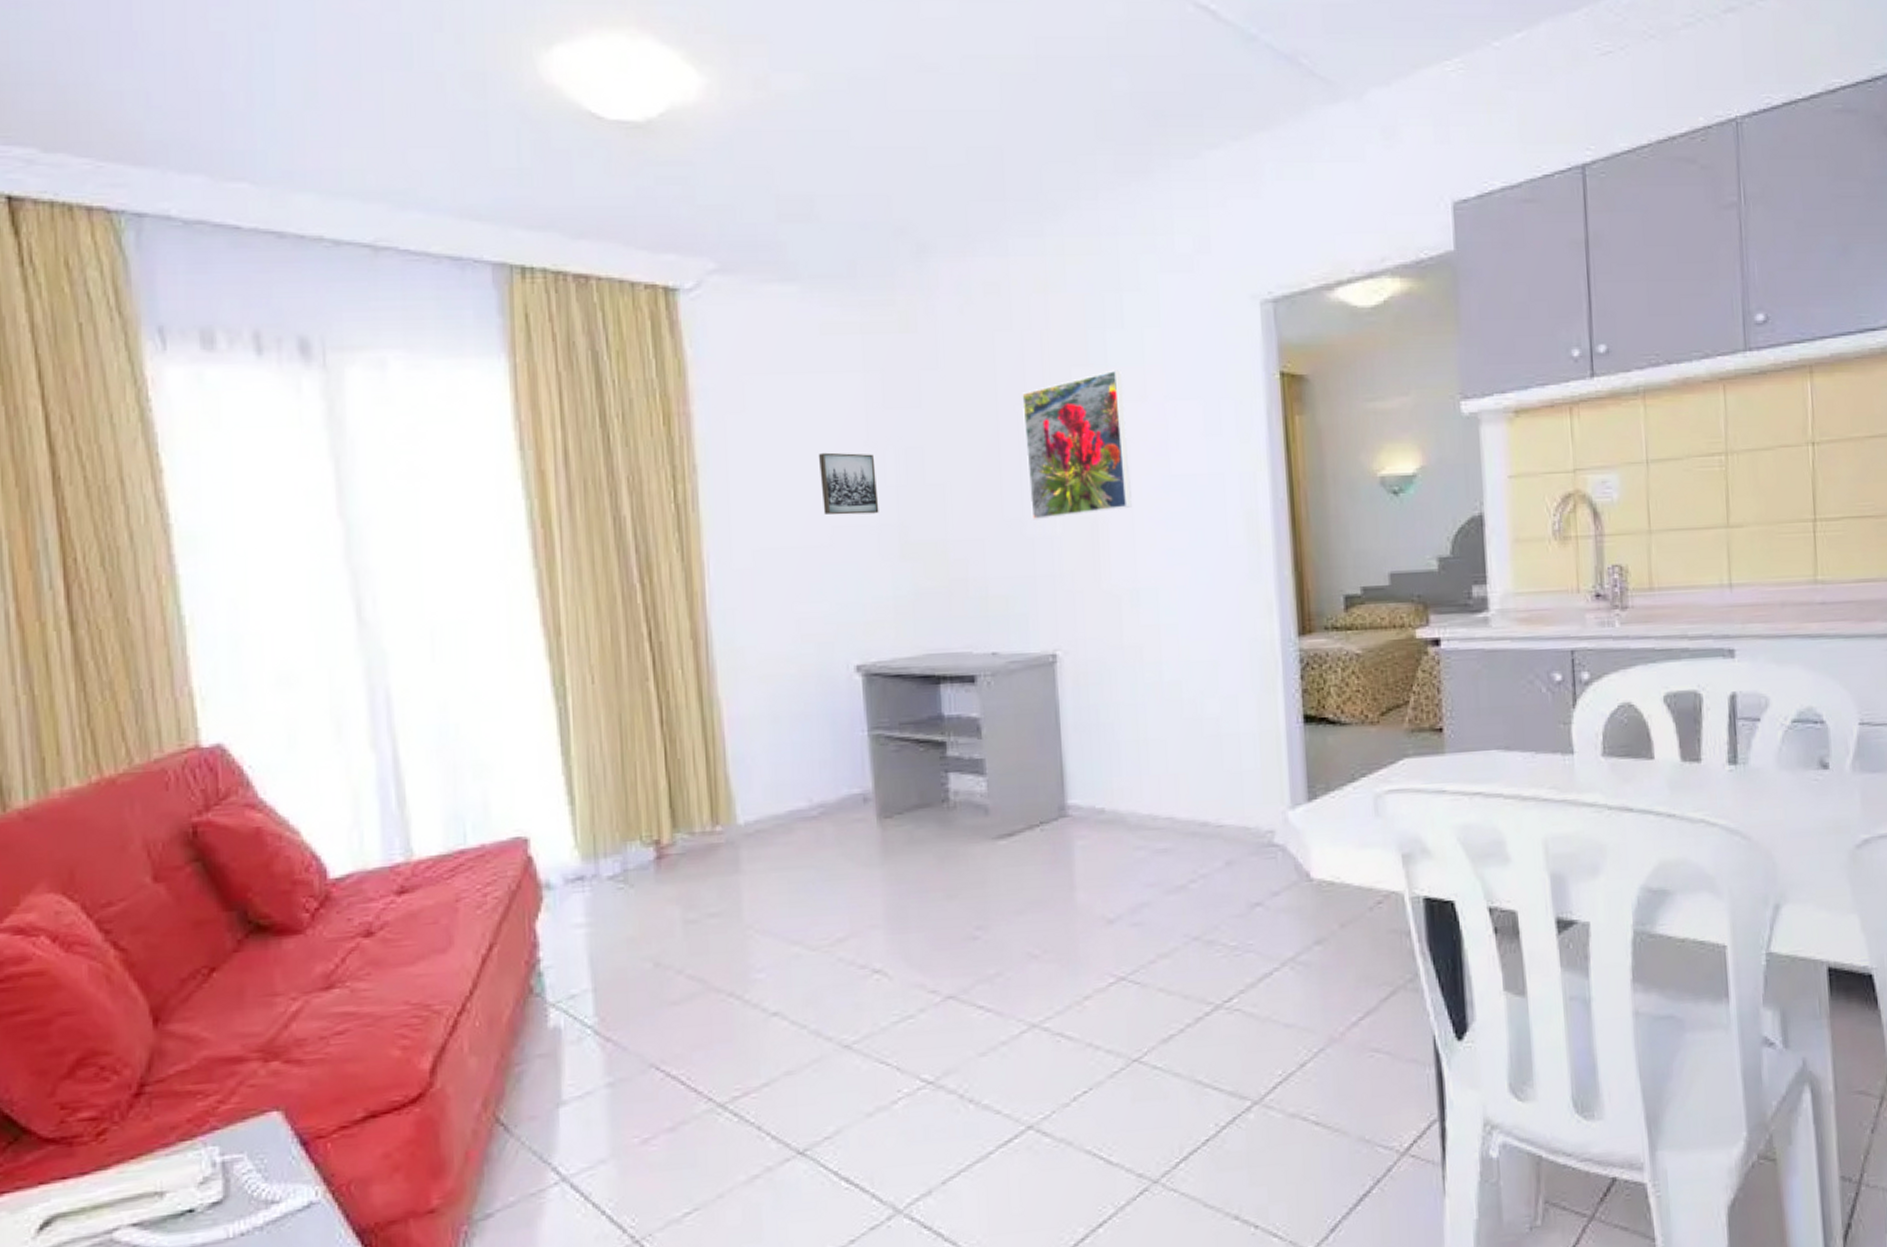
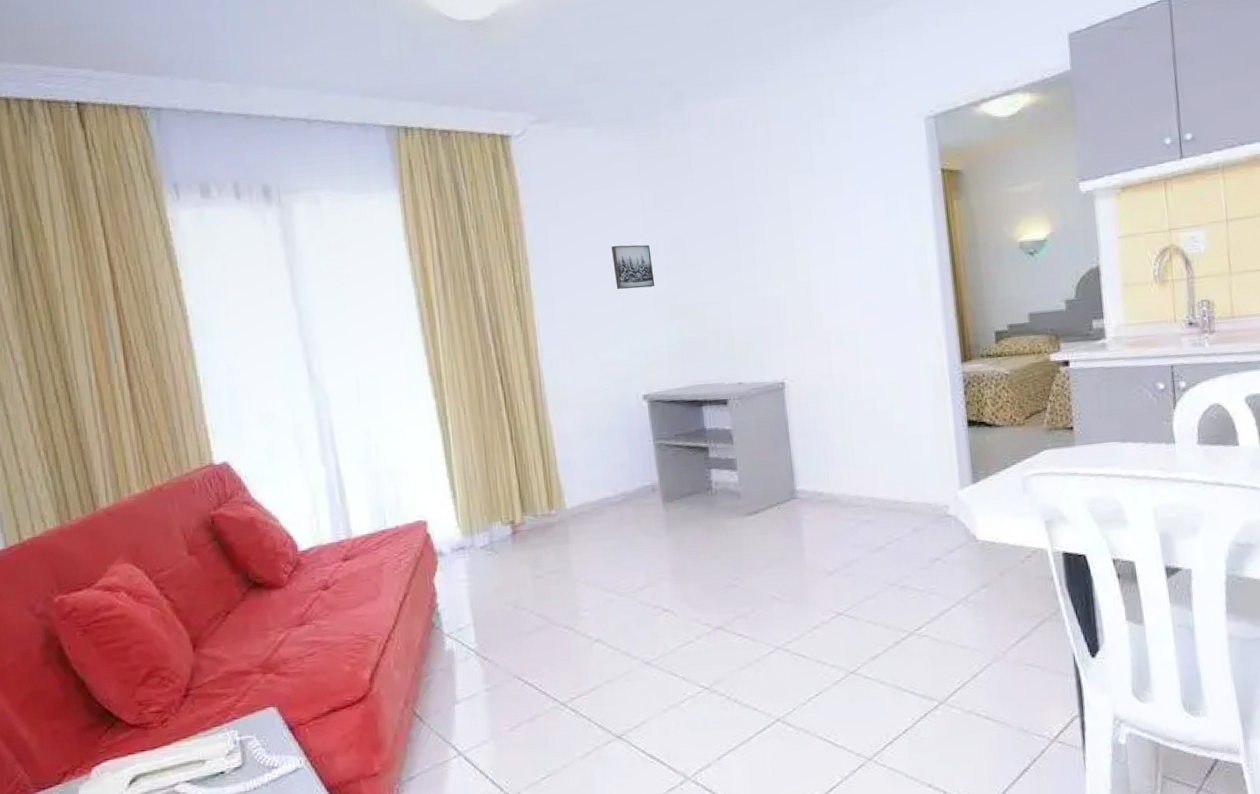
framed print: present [1022,370,1132,520] -> none [753,174,835,287]

